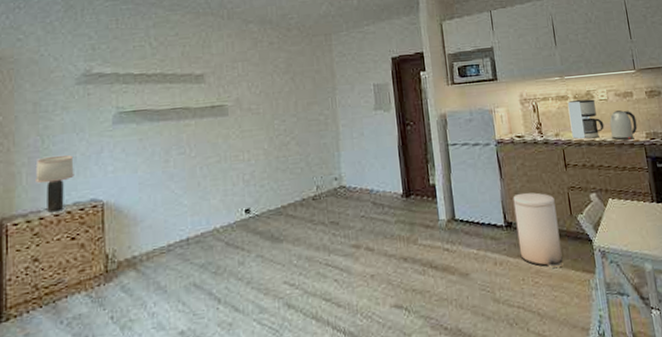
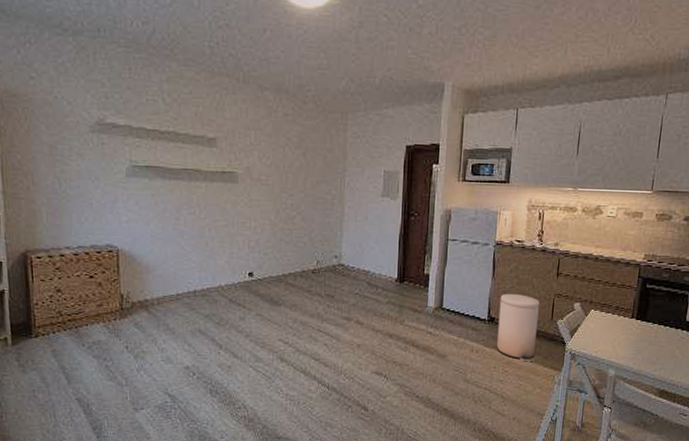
table lamp: present [35,155,74,213] -> none [55,199,91,251]
coffee maker: present [567,99,604,139] -> none [571,212,606,253]
kettle: present [609,110,638,141] -> none [609,229,639,259]

